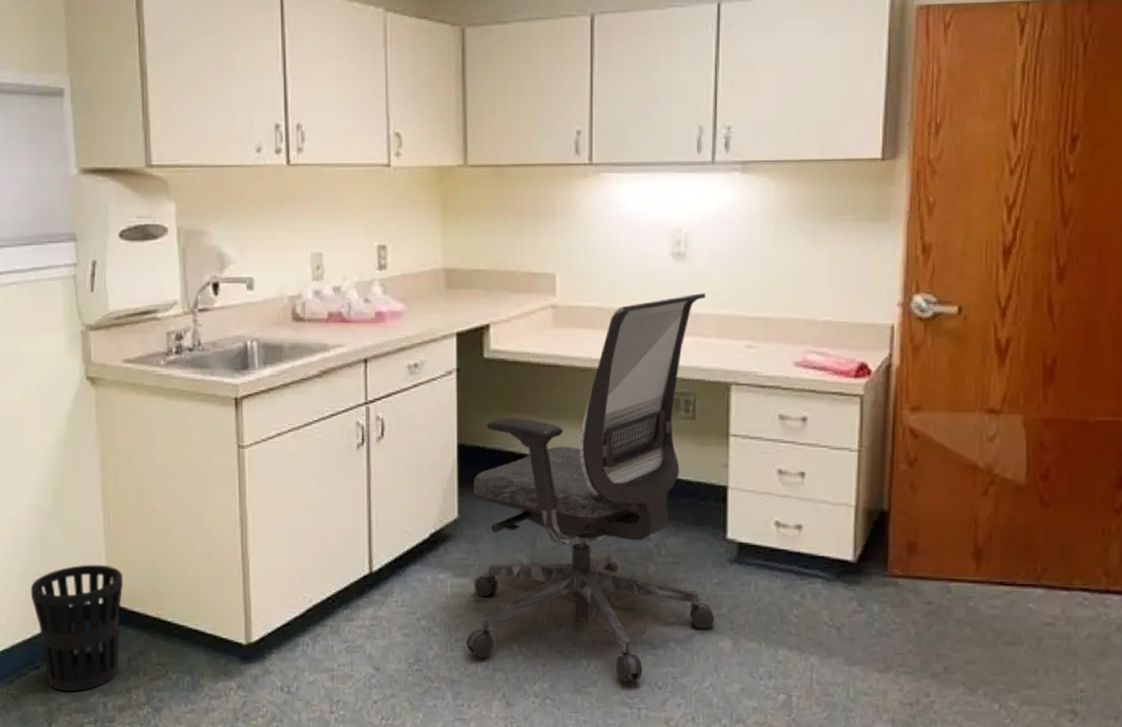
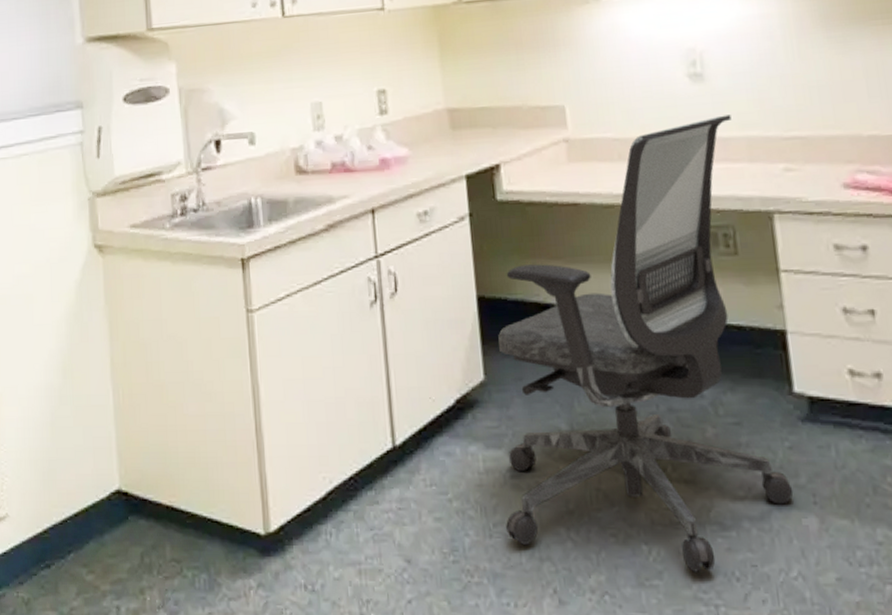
wastebasket: present [30,564,124,692] -> none [41,447,135,594]

